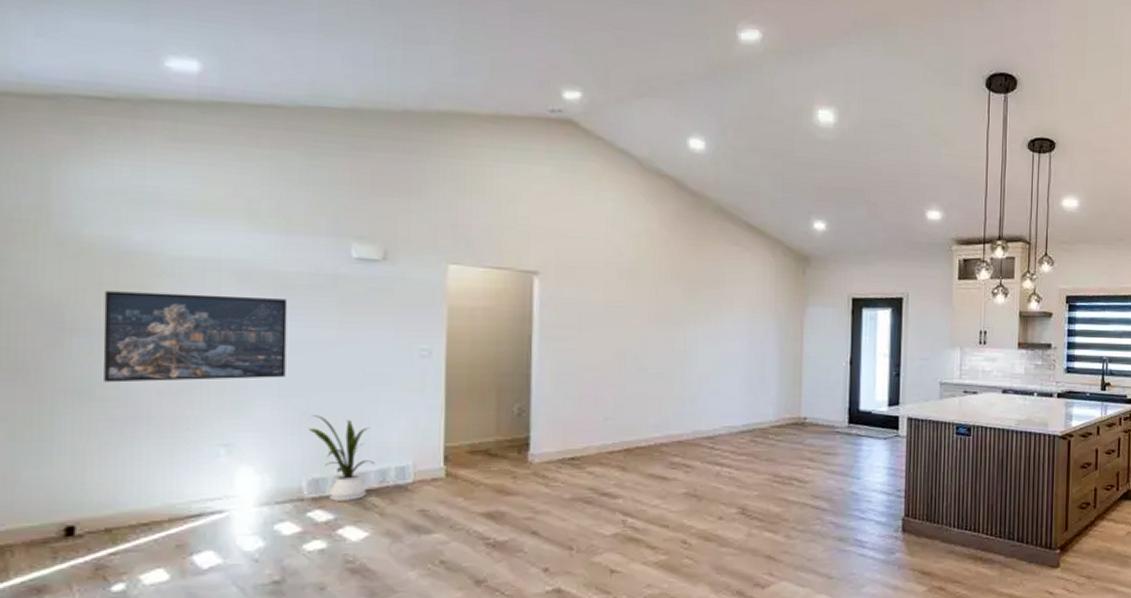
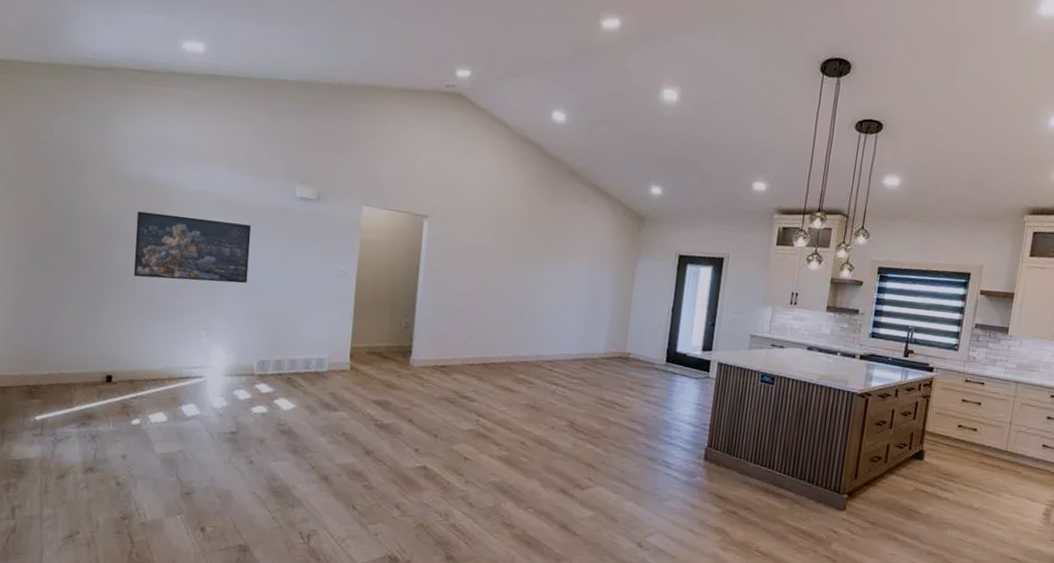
house plant: present [308,415,375,501] -> none [259,313,302,380]

